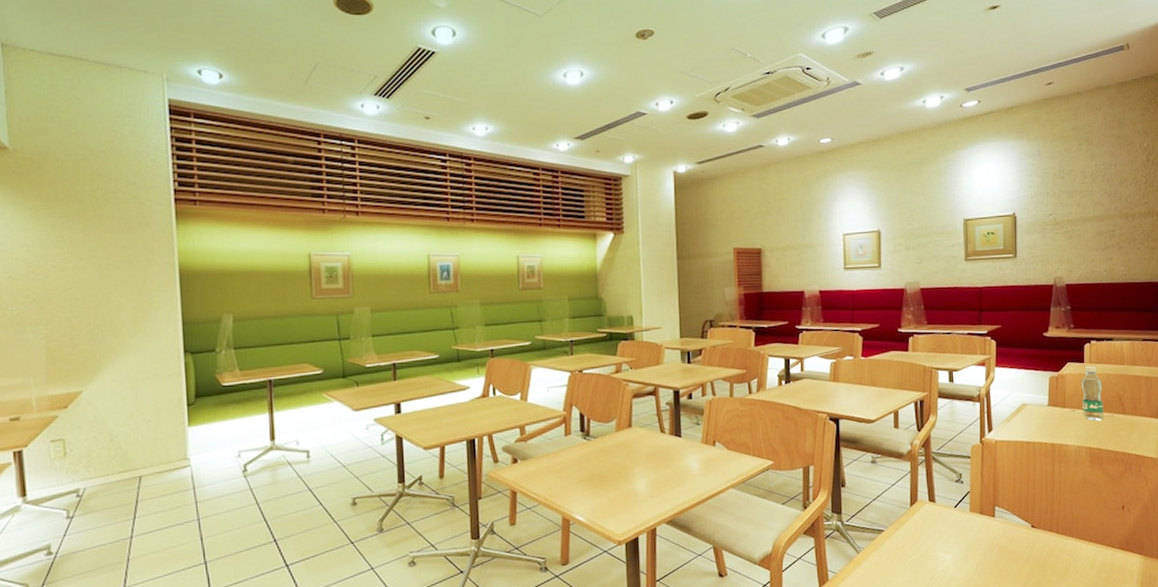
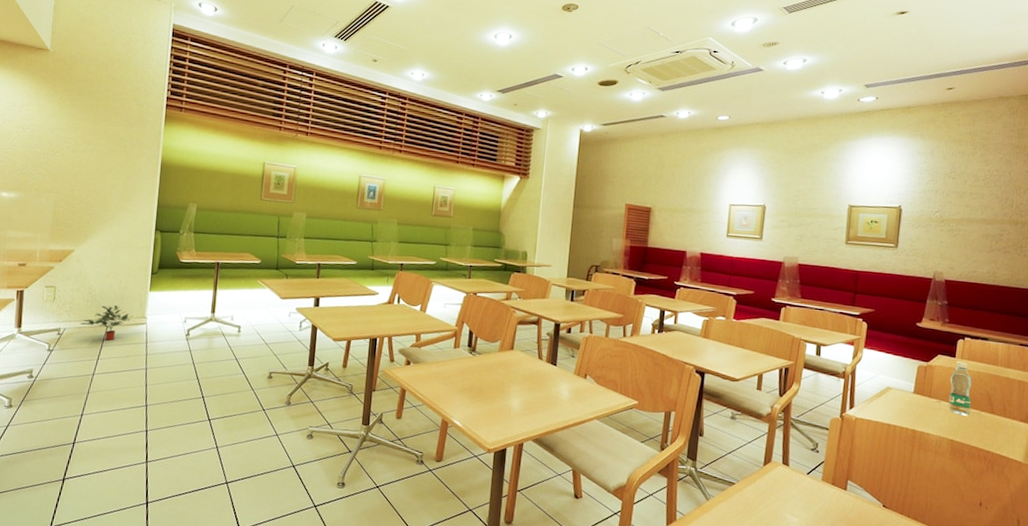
potted plant: none [104,449,172,494] -> present [80,304,134,341]

